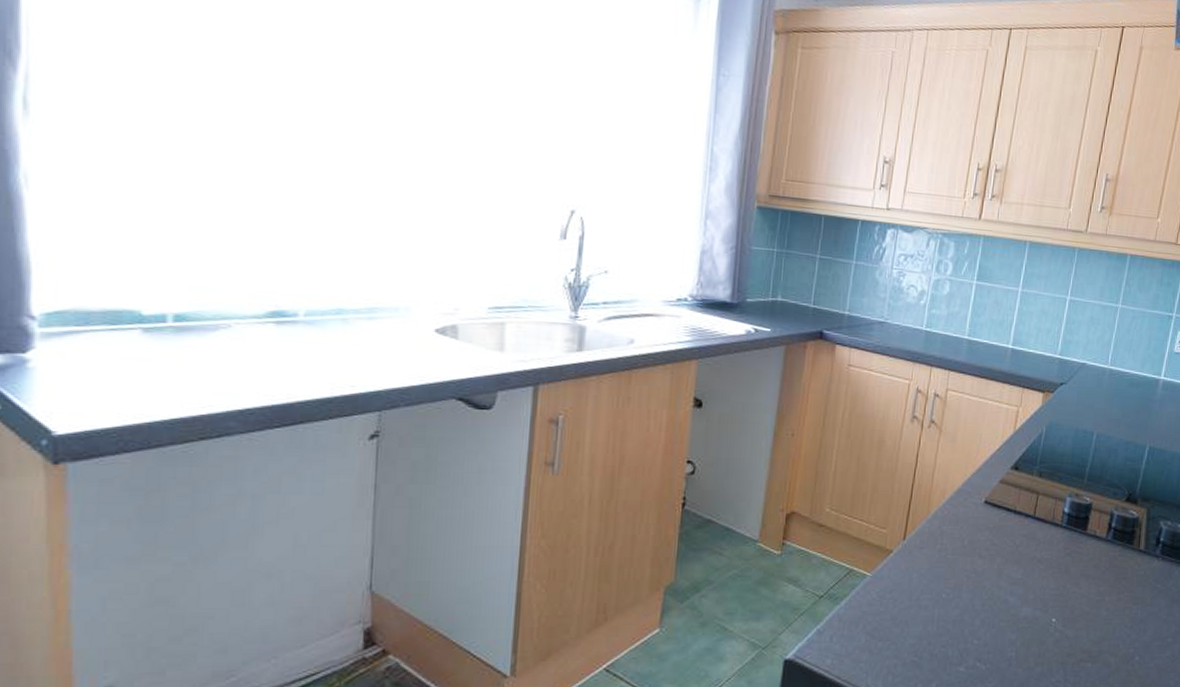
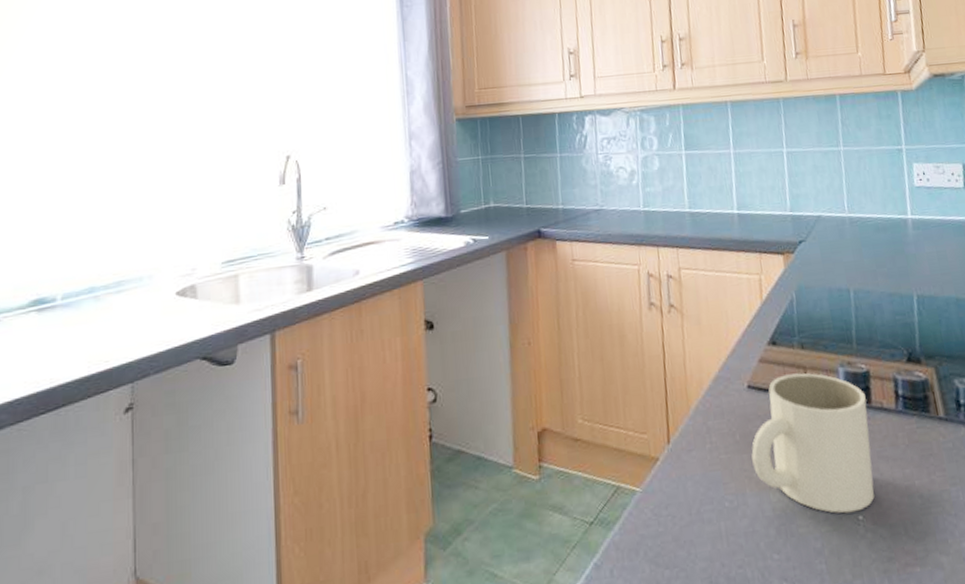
mug: none [973,496,1083,615] -> present [751,373,875,514]

